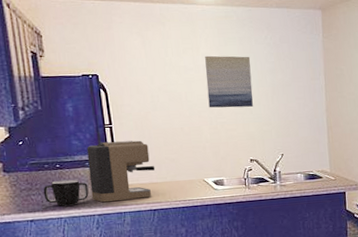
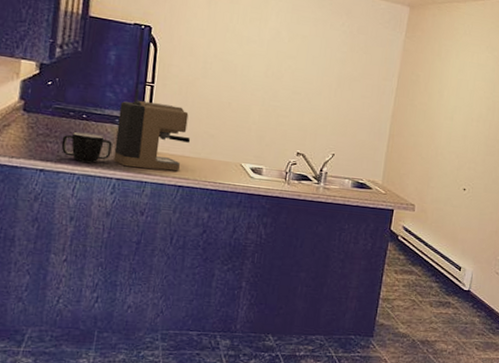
wall art: present [205,55,253,108] -> none [264,30,322,96]

